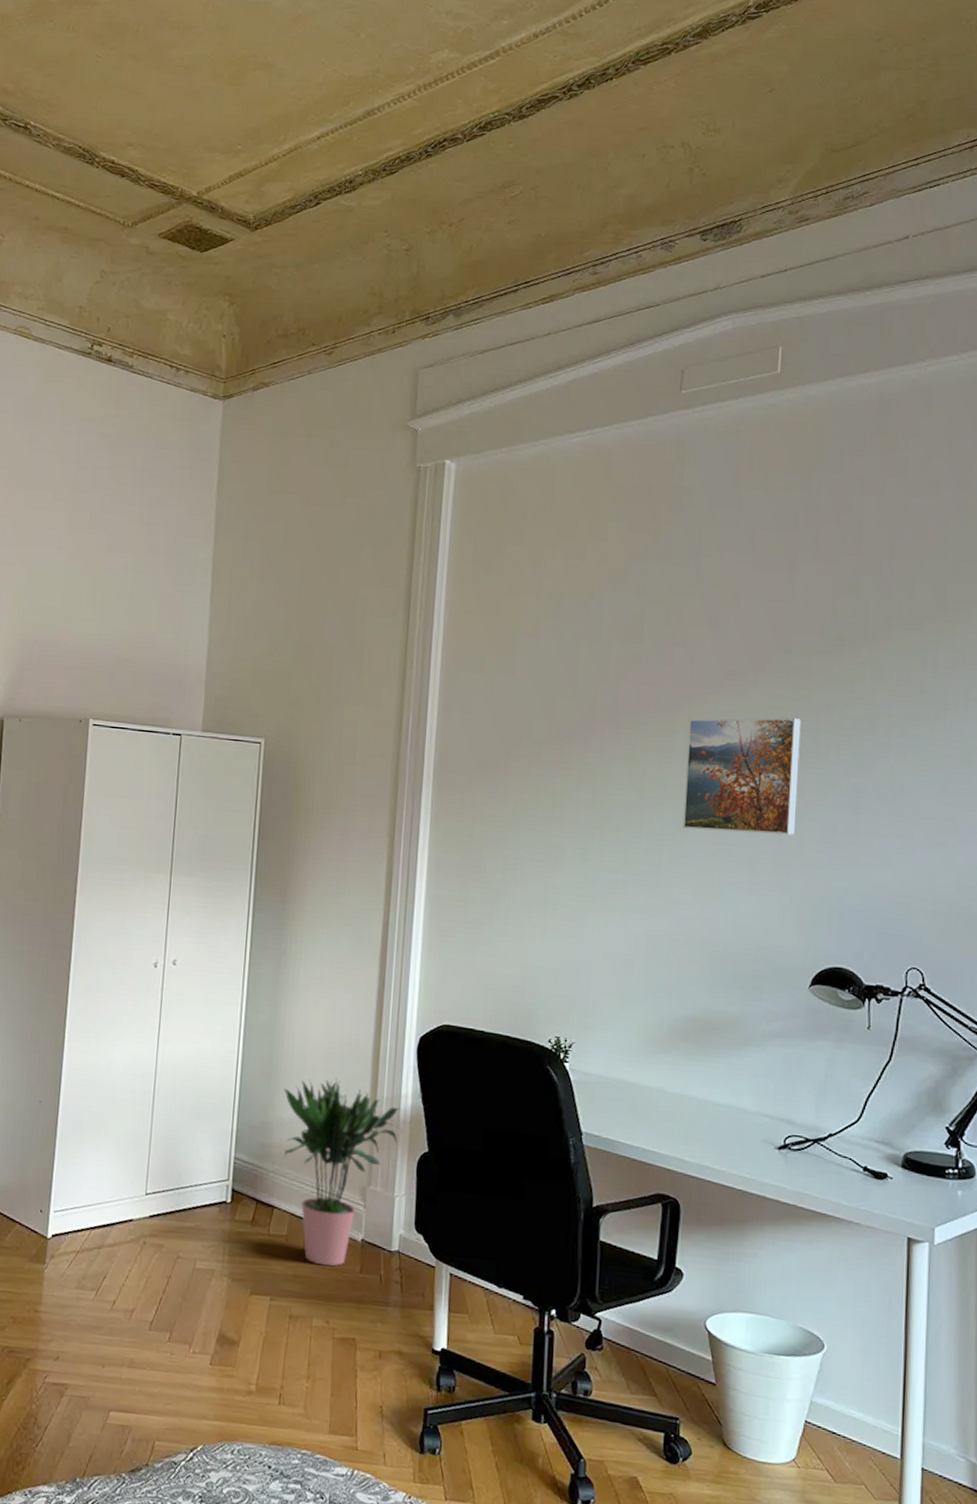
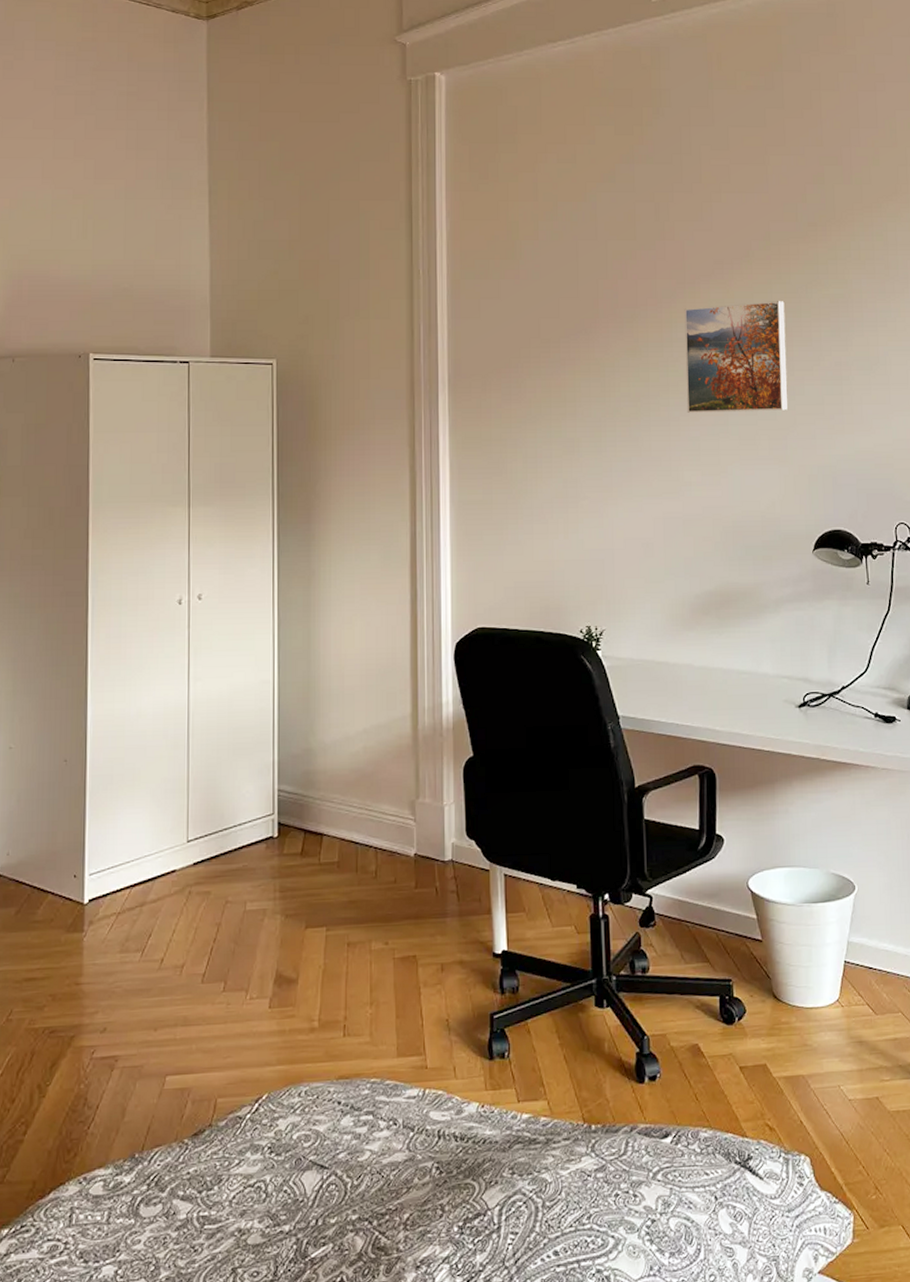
potted plant: present [283,1078,402,1267] -> none [323,695,444,887]

